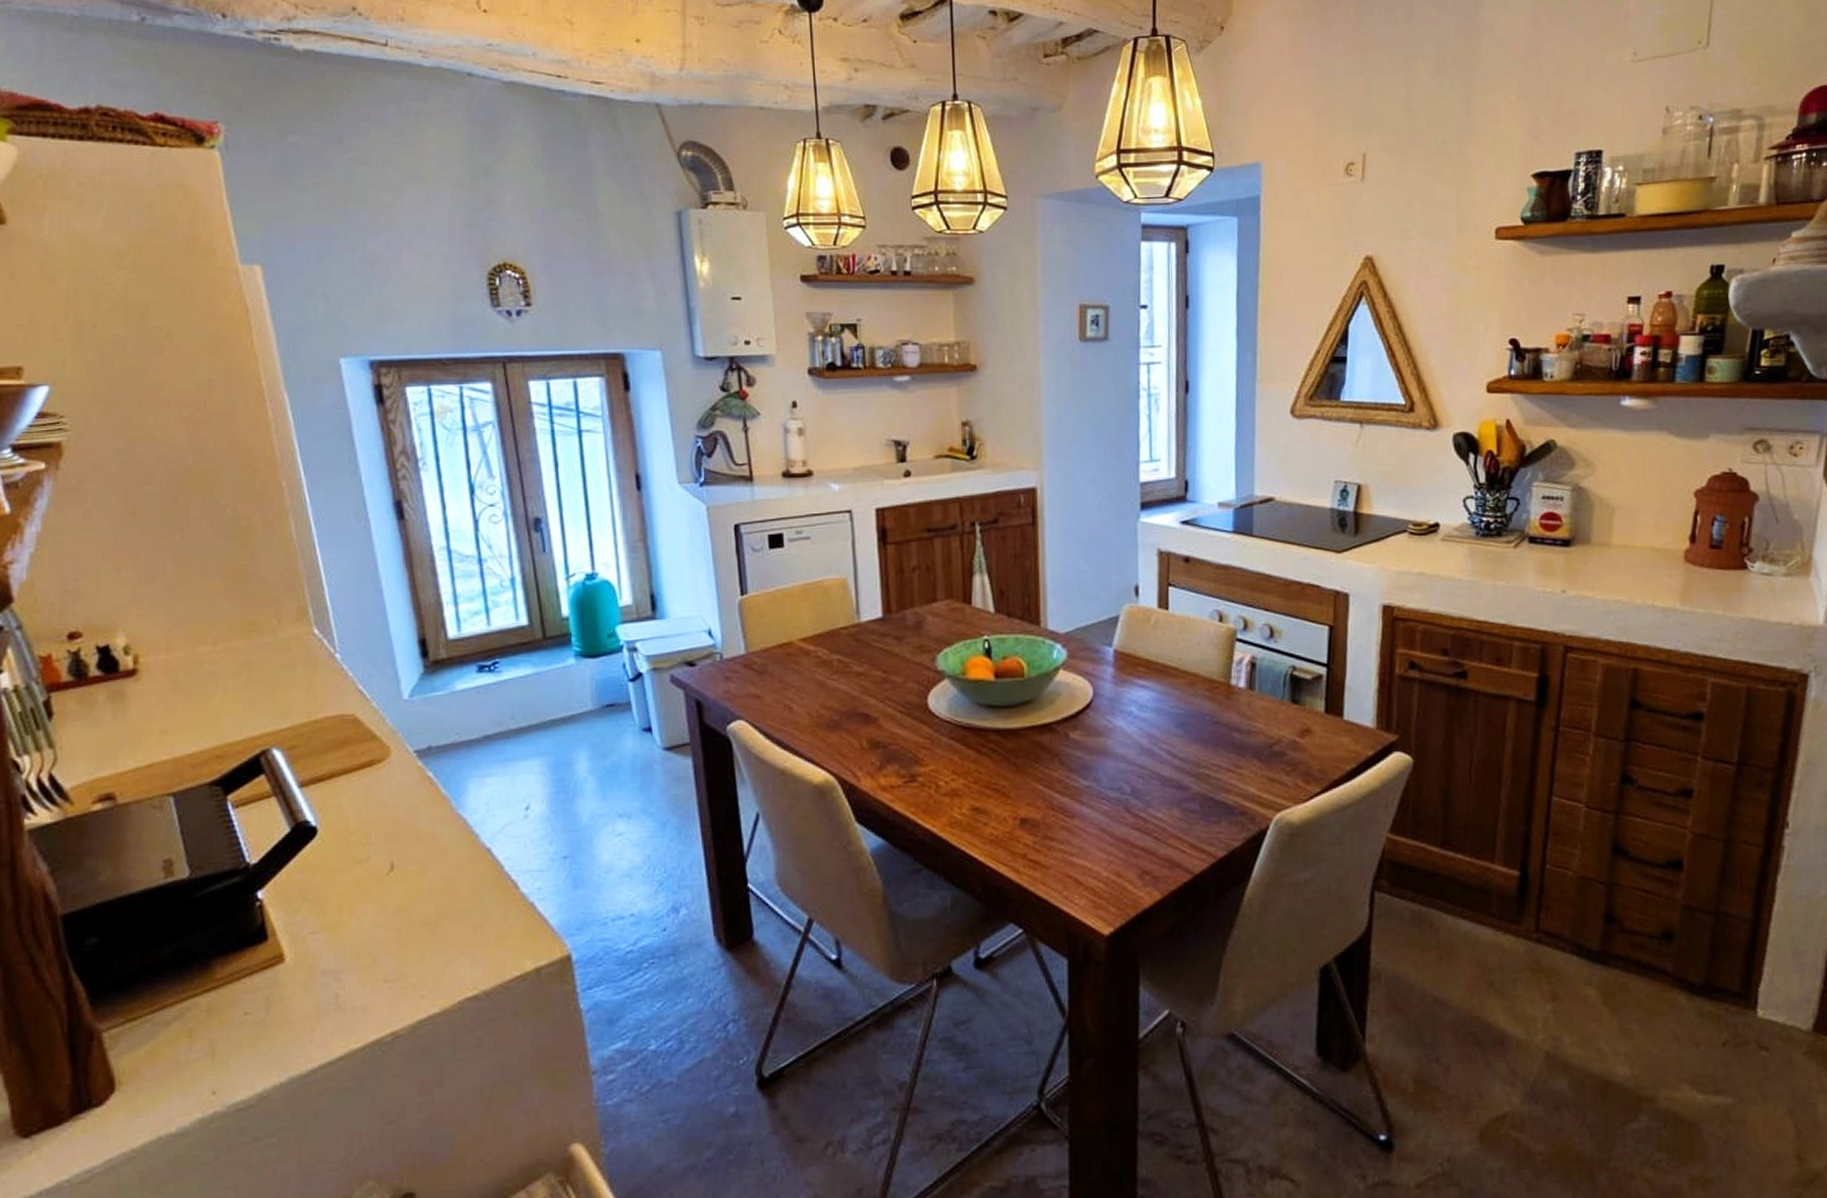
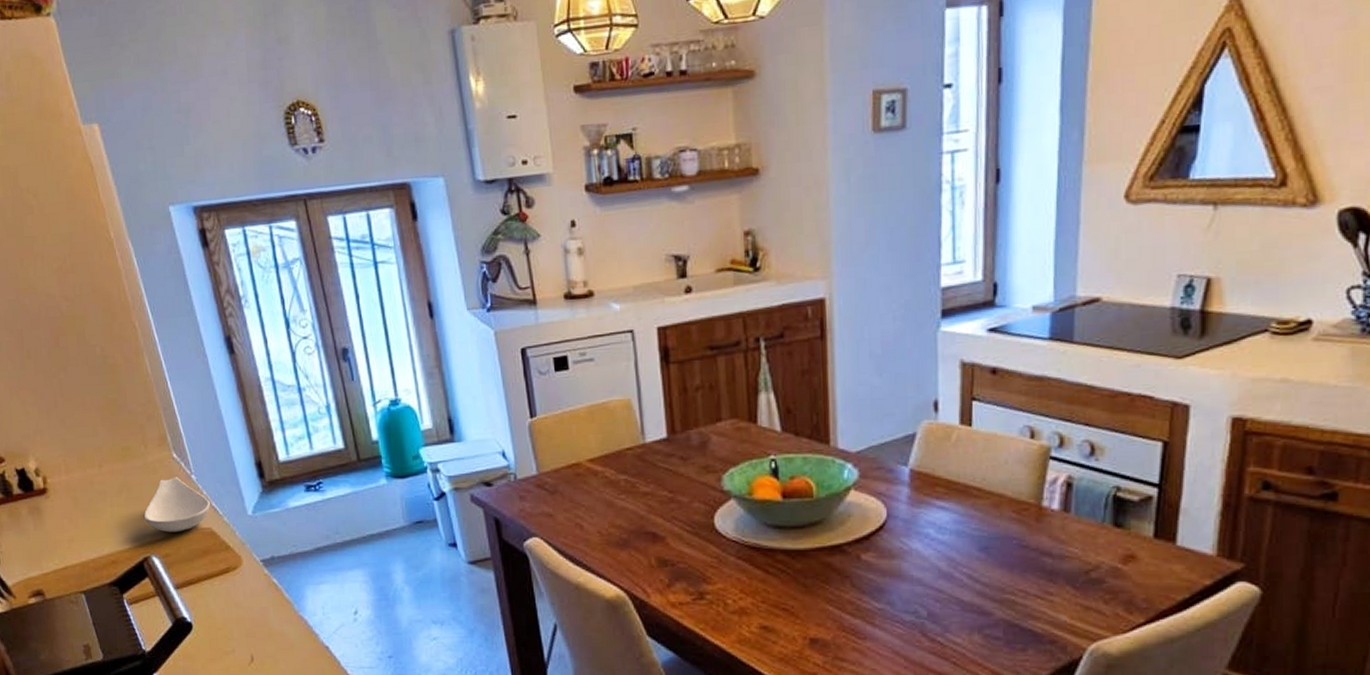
spoon rest: none [266,656,356,721] -> present [143,477,210,533]

